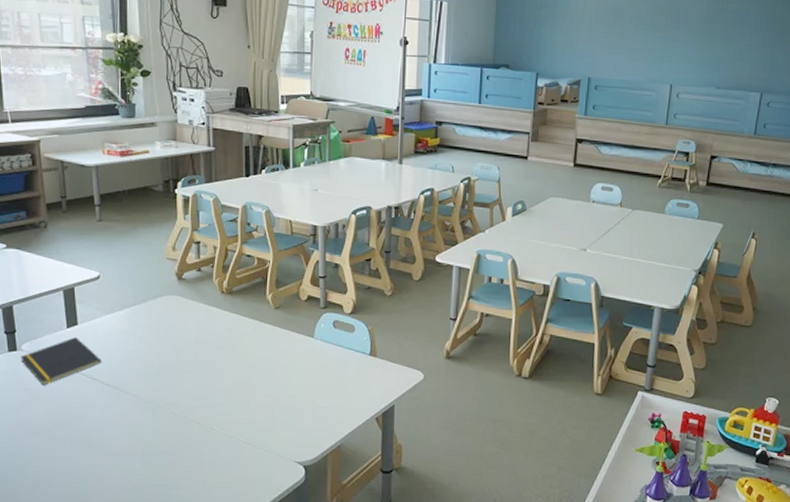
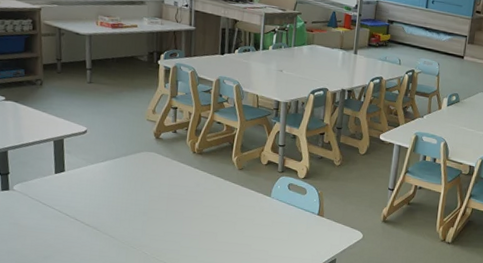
notepad: present [20,337,102,386] -> none [12,182,84,222]

